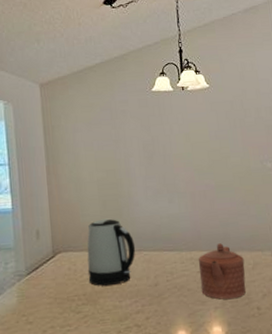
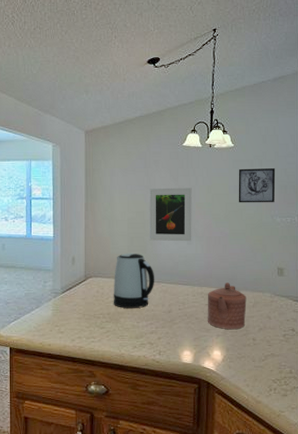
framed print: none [118,137,174,203] -> present [149,187,192,242]
wall art: none [217,106,262,150] -> present [238,167,276,203]

